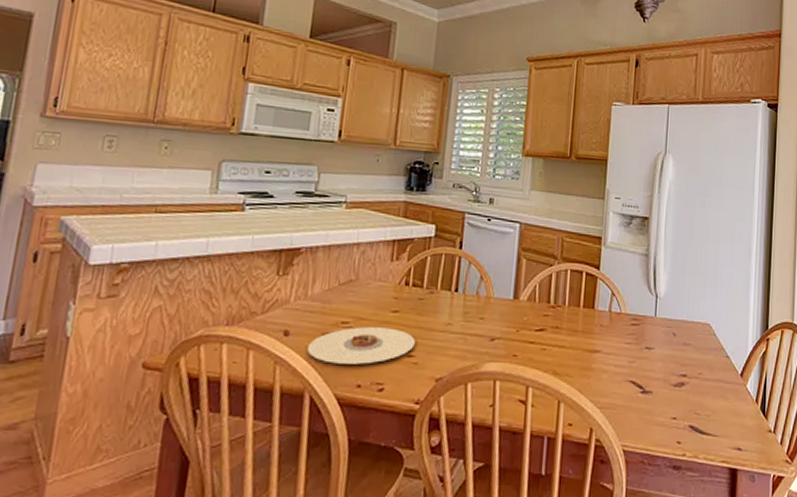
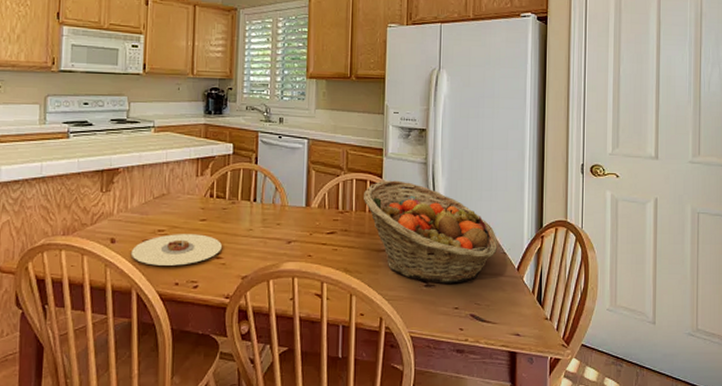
fruit basket: none [578,272,720,390] -> present [364,180,497,284]

